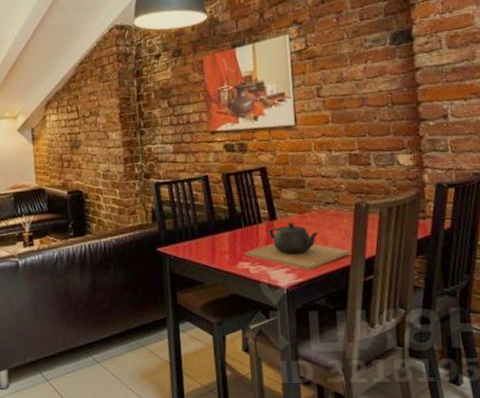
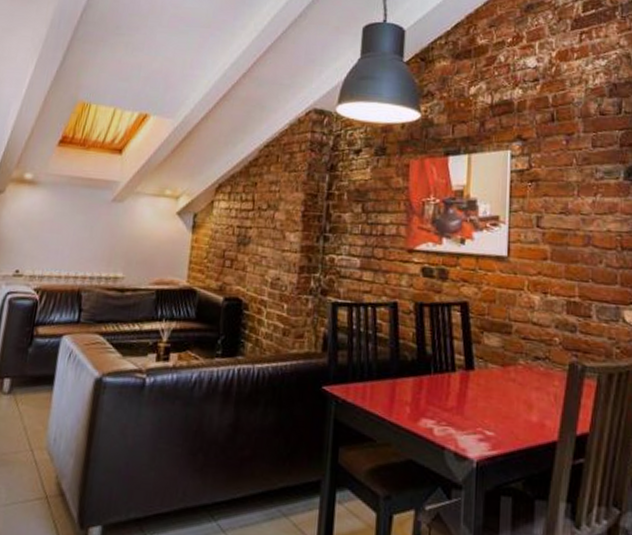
teapot: present [245,222,350,270] -> none [431,376,558,441]

